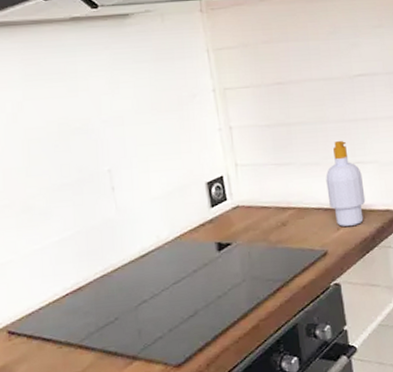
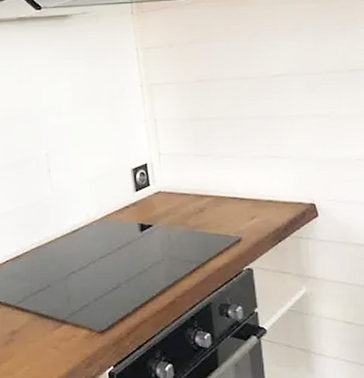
soap bottle: present [326,140,366,226] -> none [242,135,280,216]

